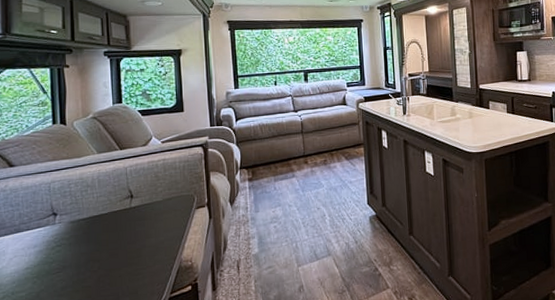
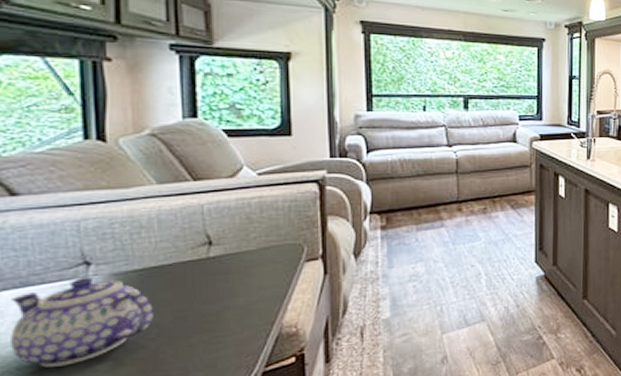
teapot: none [9,224,96,293] -> present [10,276,154,367]

